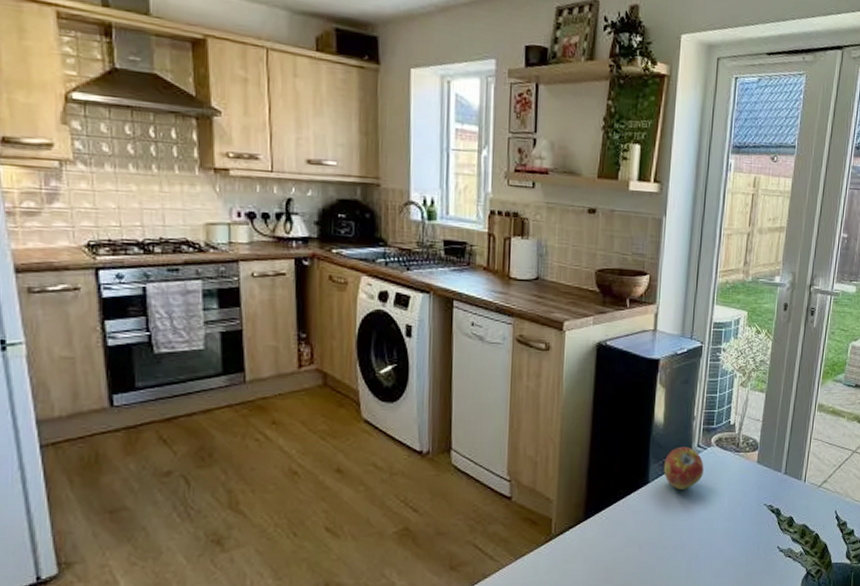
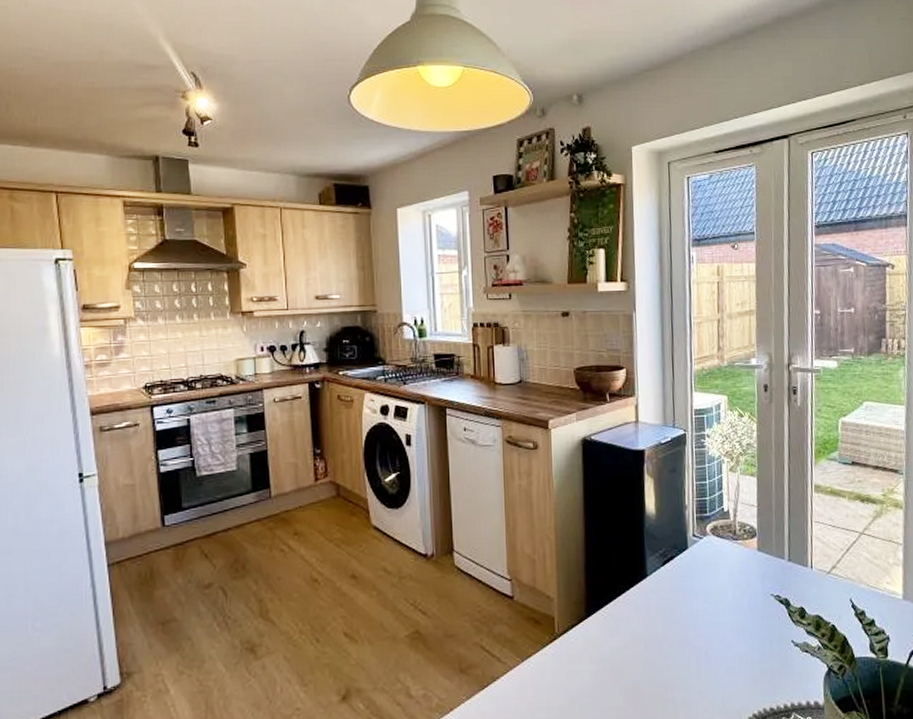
fruit: present [664,447,704,489] -> none [661,537,702,582]

